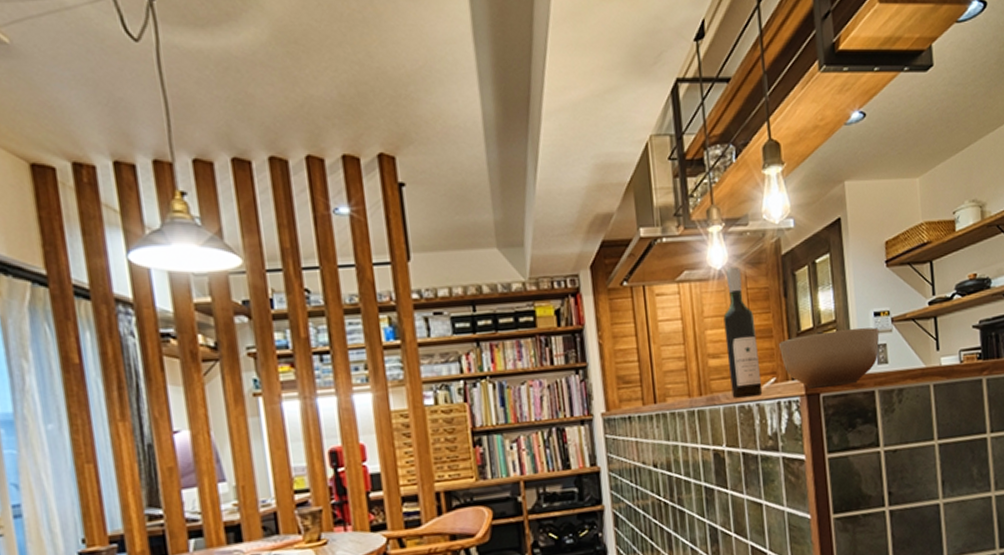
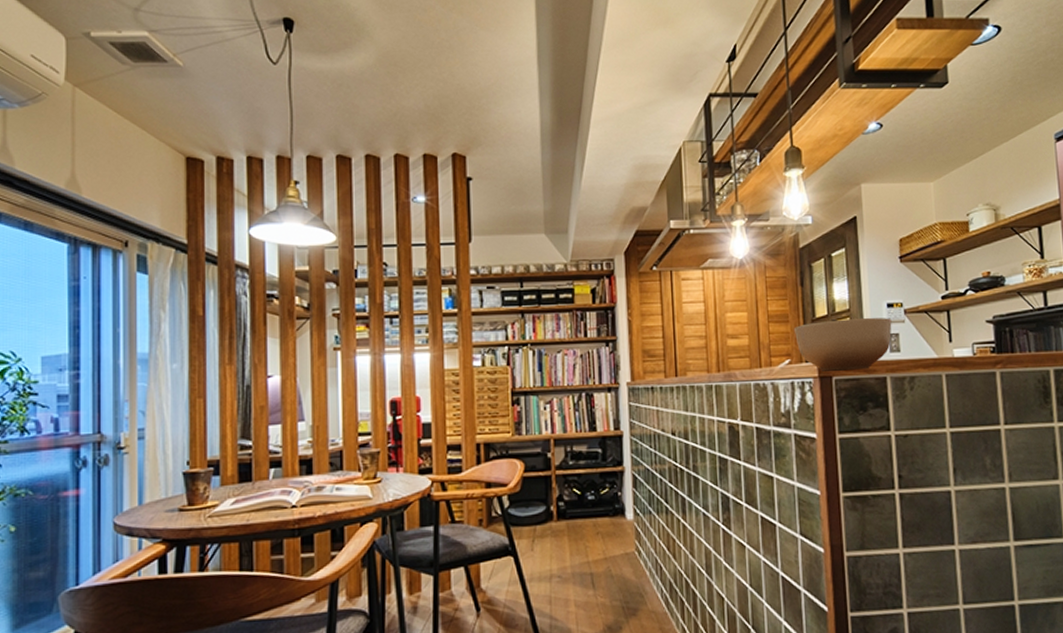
bottle: present [723,266,763,399] -> none [743,257,777,377]

